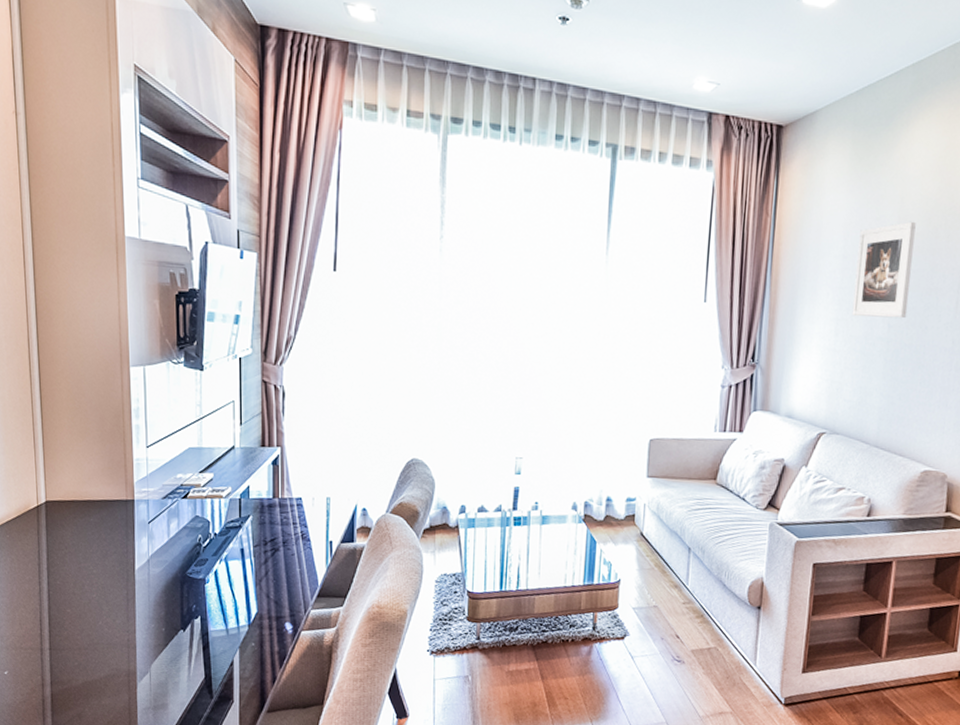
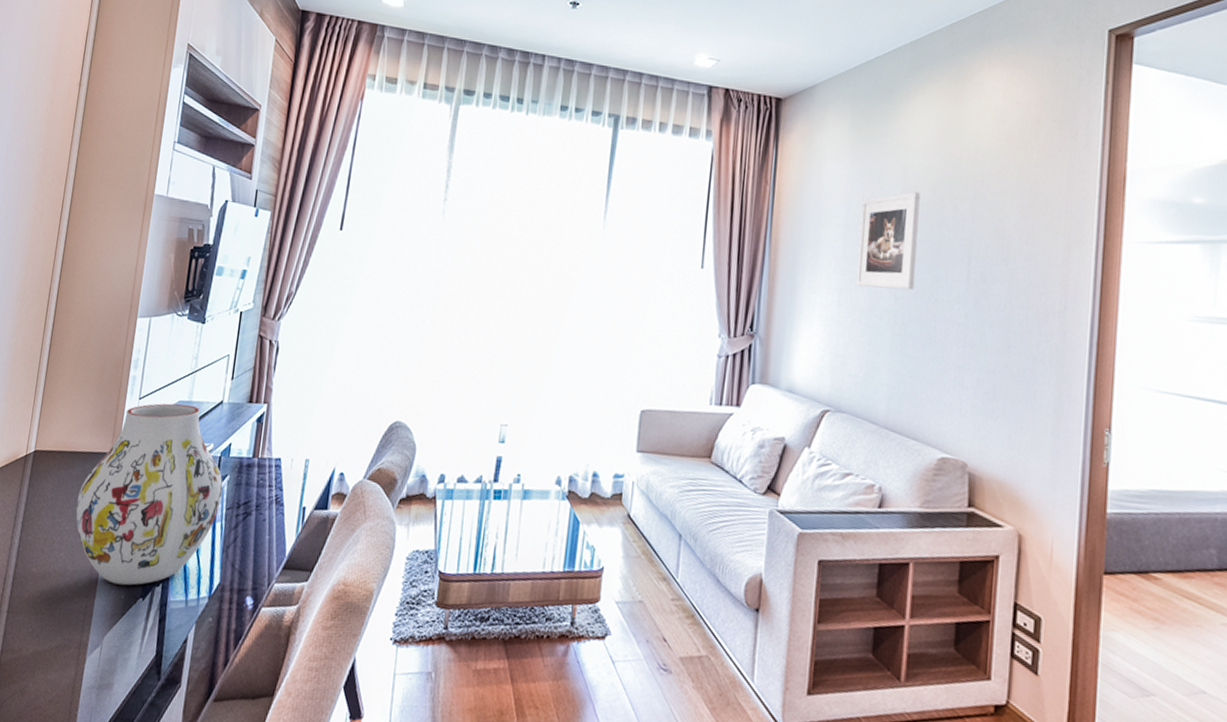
vase: none [100,450,247,620] -> present [76,403,223,586]

